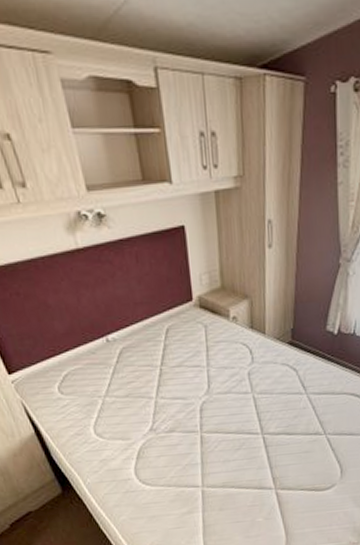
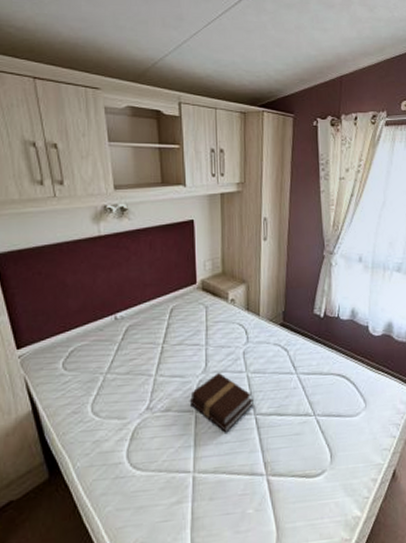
book: none [193,394,261,450] -> present [189,373,254,432]

